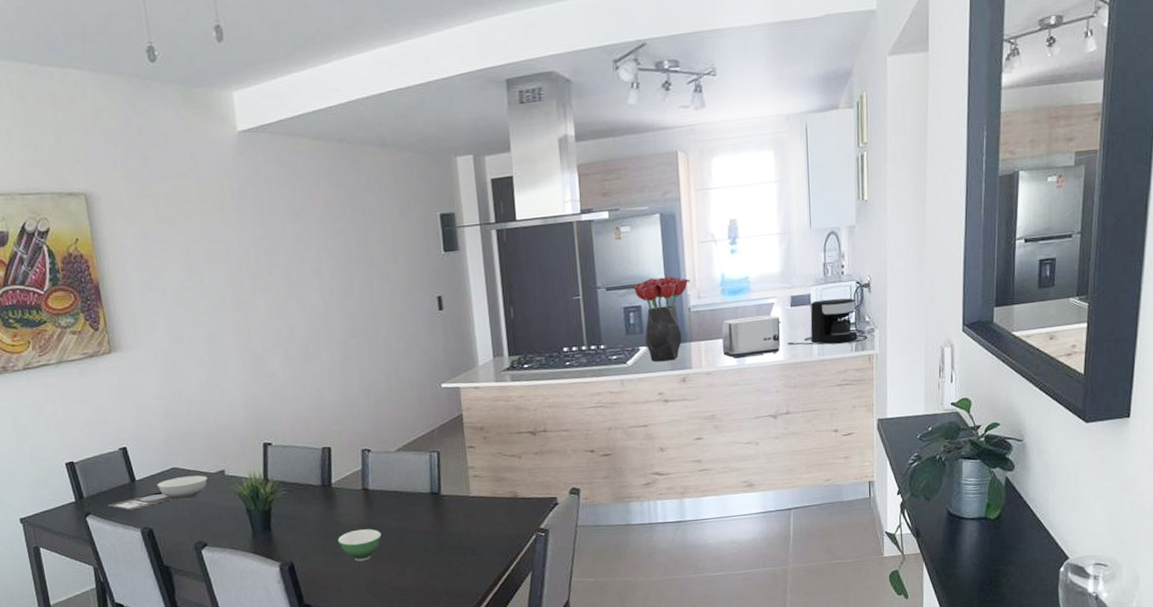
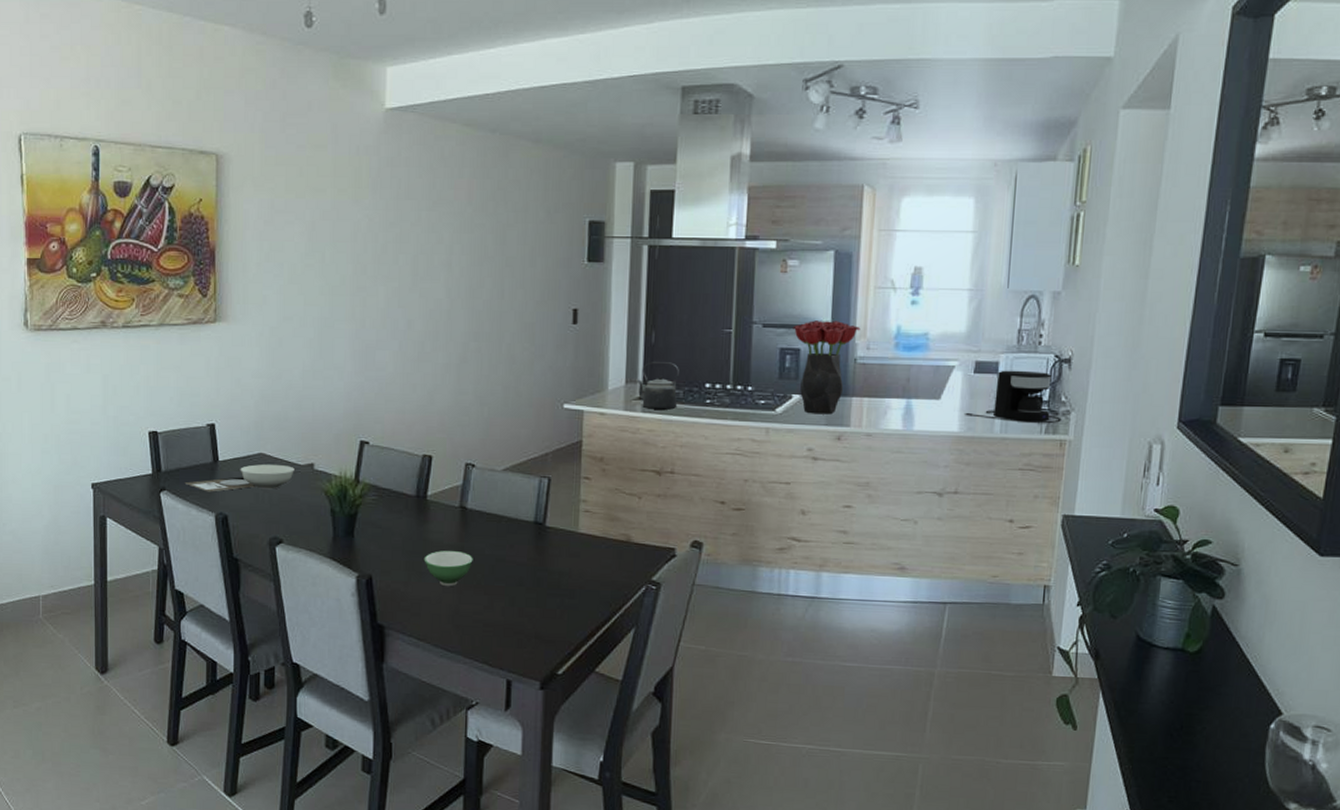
kettle: none [502,333,542,378] -> present [636,362,679,410]
toaster: present [721,314,781,358] -> none [888,377,961,423]

